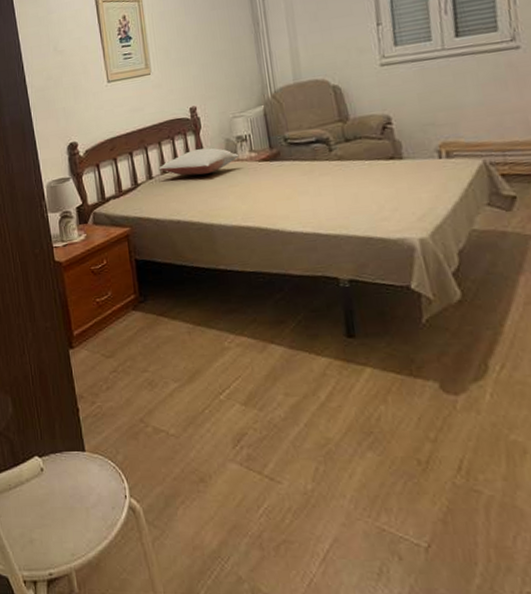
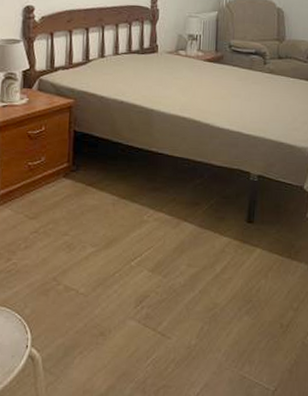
pillow: present [158,147,239,176] -> none [112,38,188,64]

